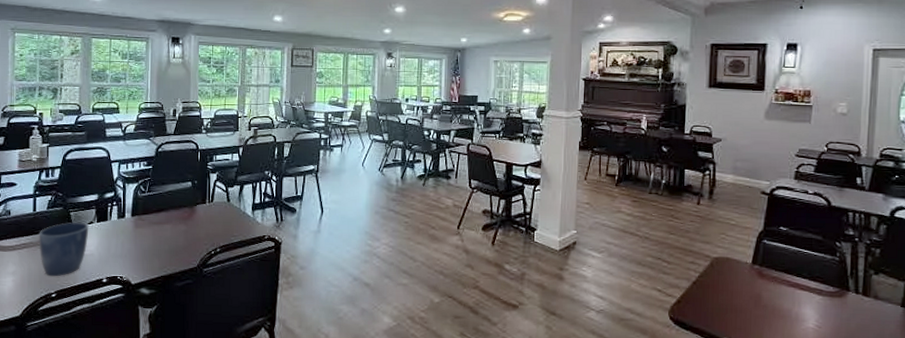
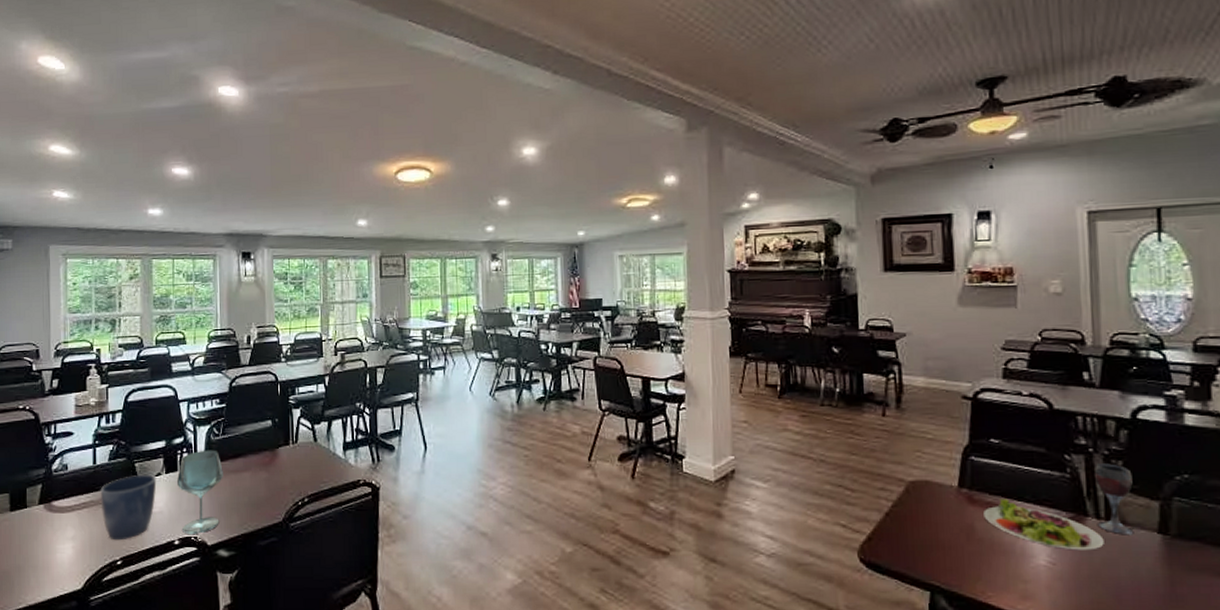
wine glass: none [106,204,147,274] -> present [176,450,223,534]
salad plate: none [769,274,860,317] -> present [983,499,1104,549]
cup: none [855,250,886,308] -> present [1094,463,1134,535]

